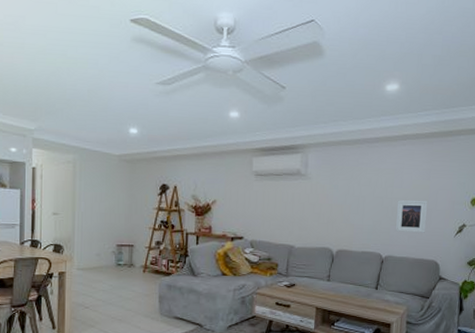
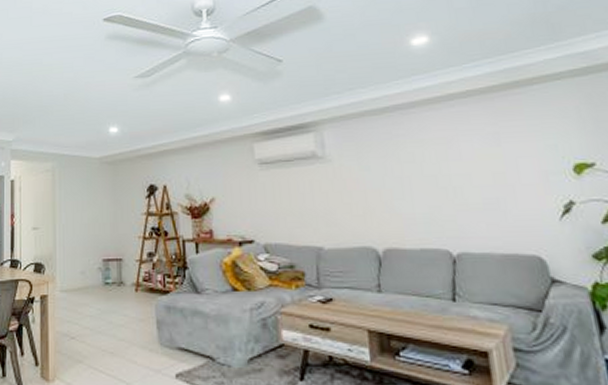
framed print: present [395,200,427,233] -> none [458,173,511,219]

